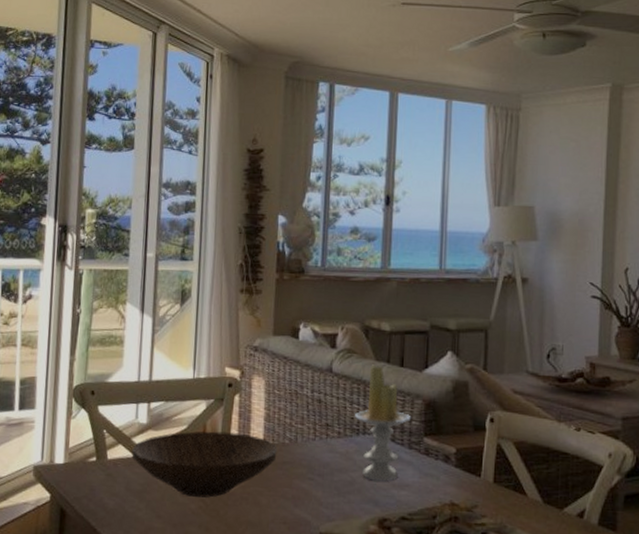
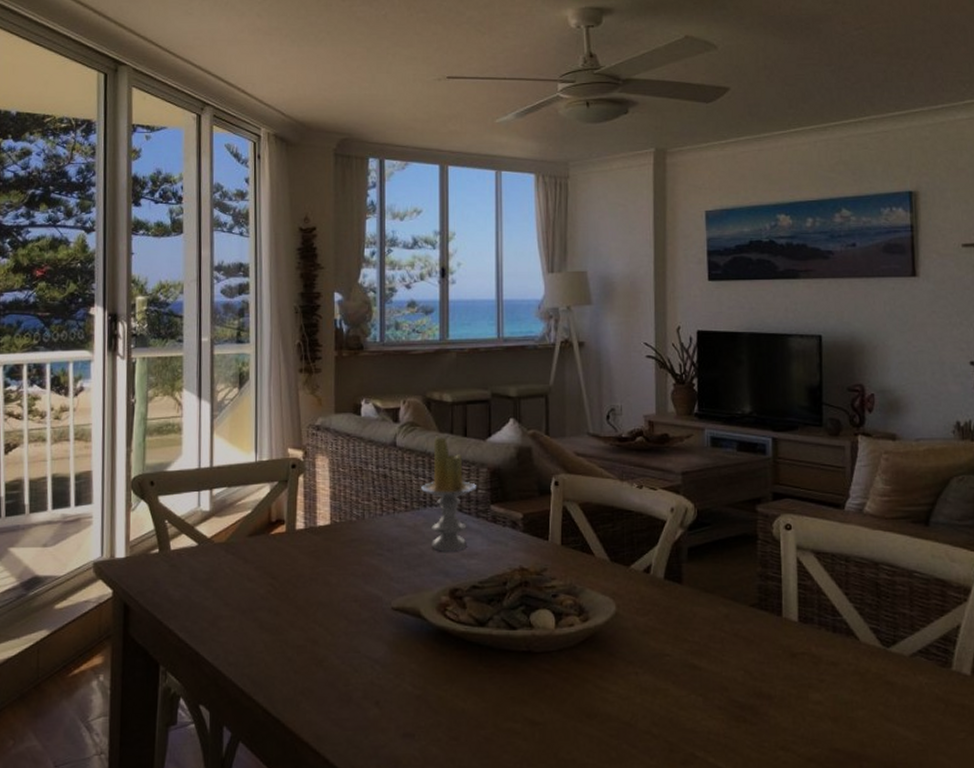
wooden bowl: present [132,431,278,498] -> none [196,514,345,581]

